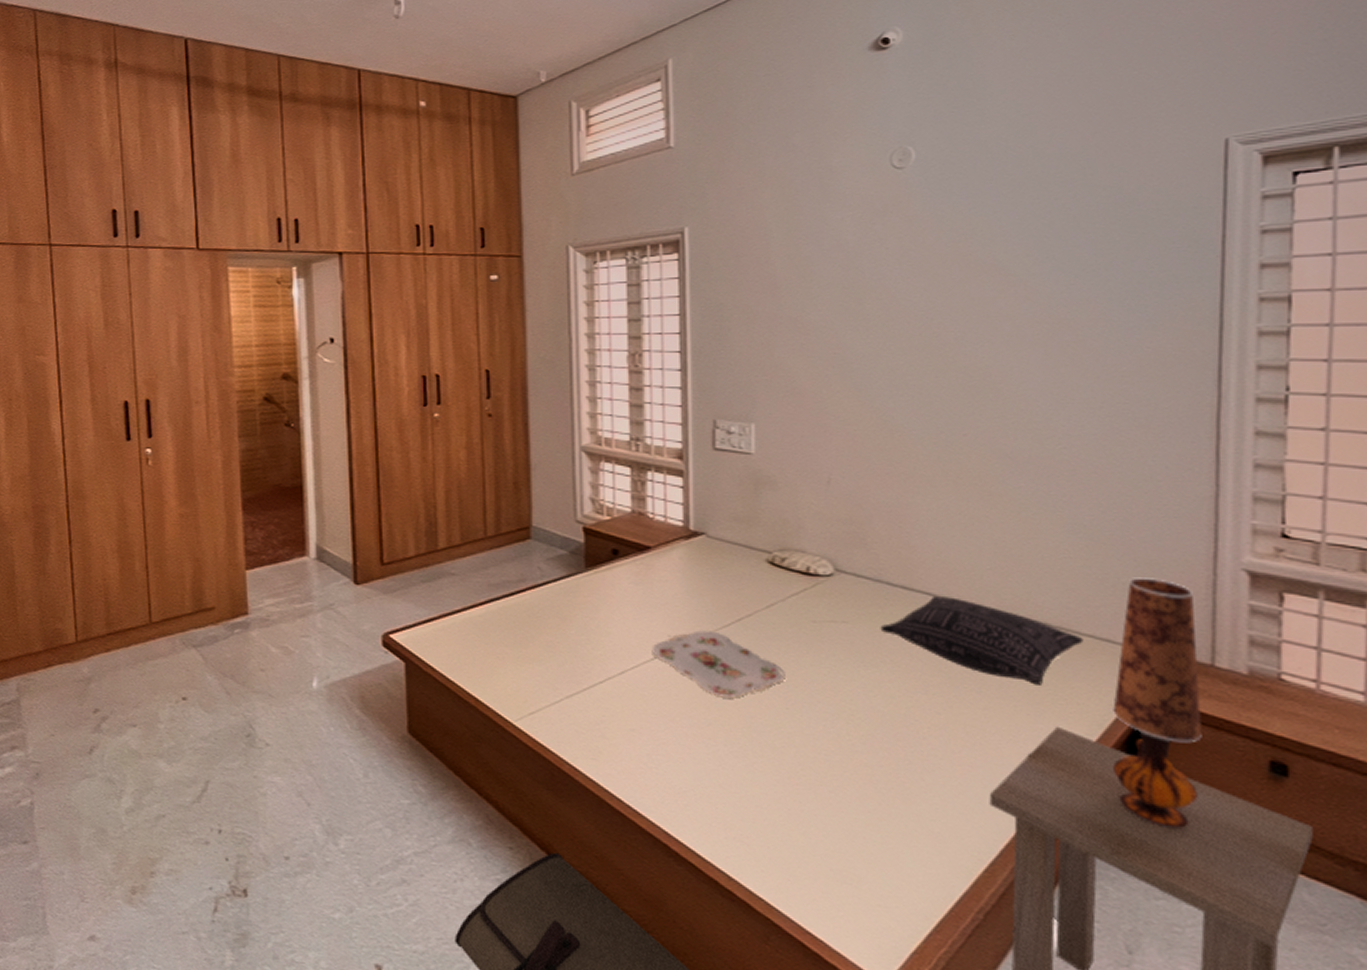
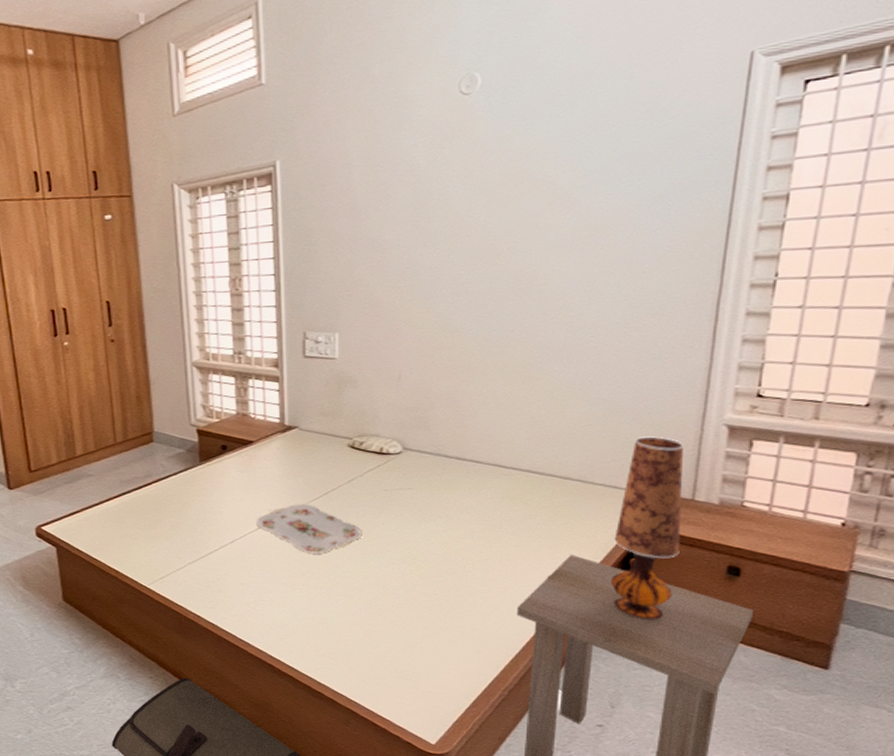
pillow: present [880,596,1084,685] -> none [438,463,596,525]

